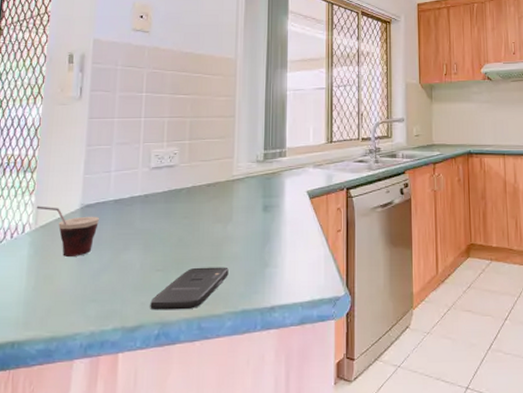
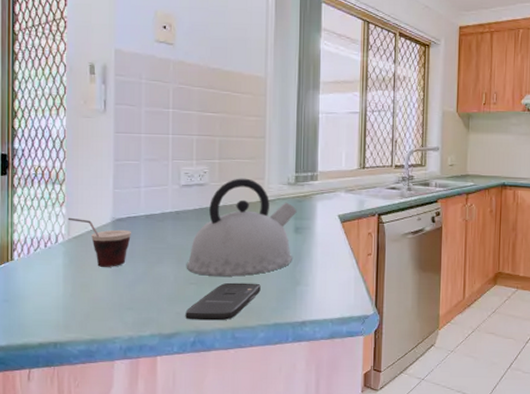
kettle: none [153,158,266,261] -> present [186,178,297,277]

